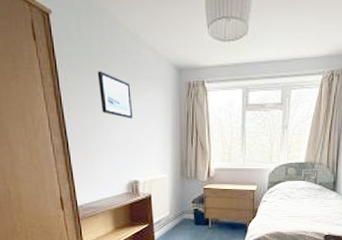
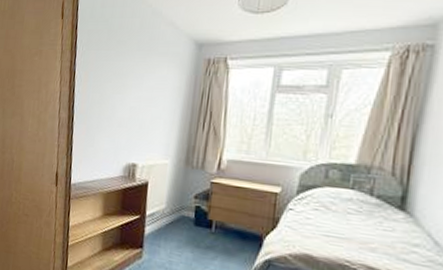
wall art: present [97,71,133,118] -> none [111,47,144,96]

